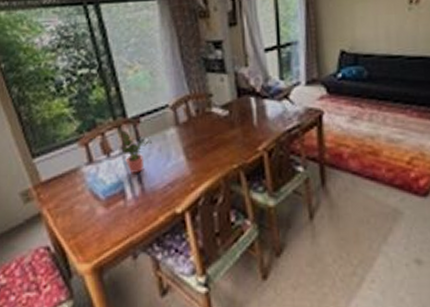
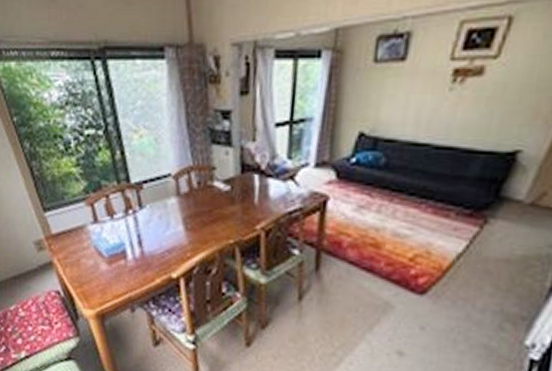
potted plant: present [121,130,152,173] -> none [125,195,153,237]

